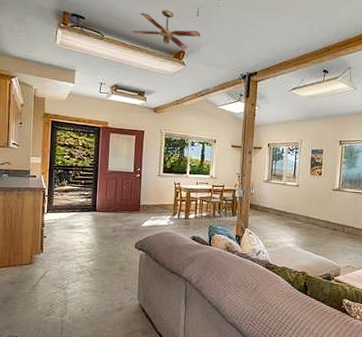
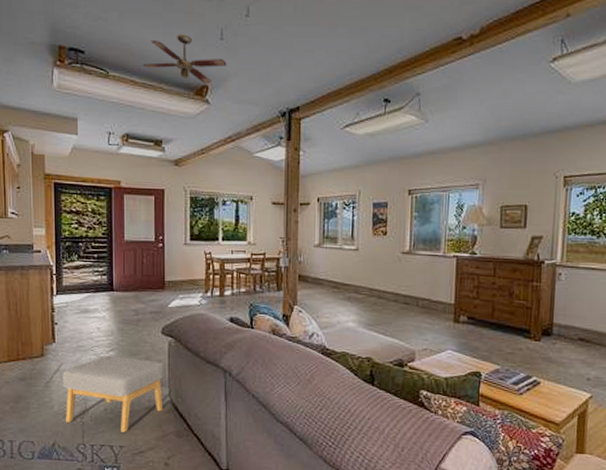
footstool: none [47,265,136,330] -> present [63,355,165,432]

